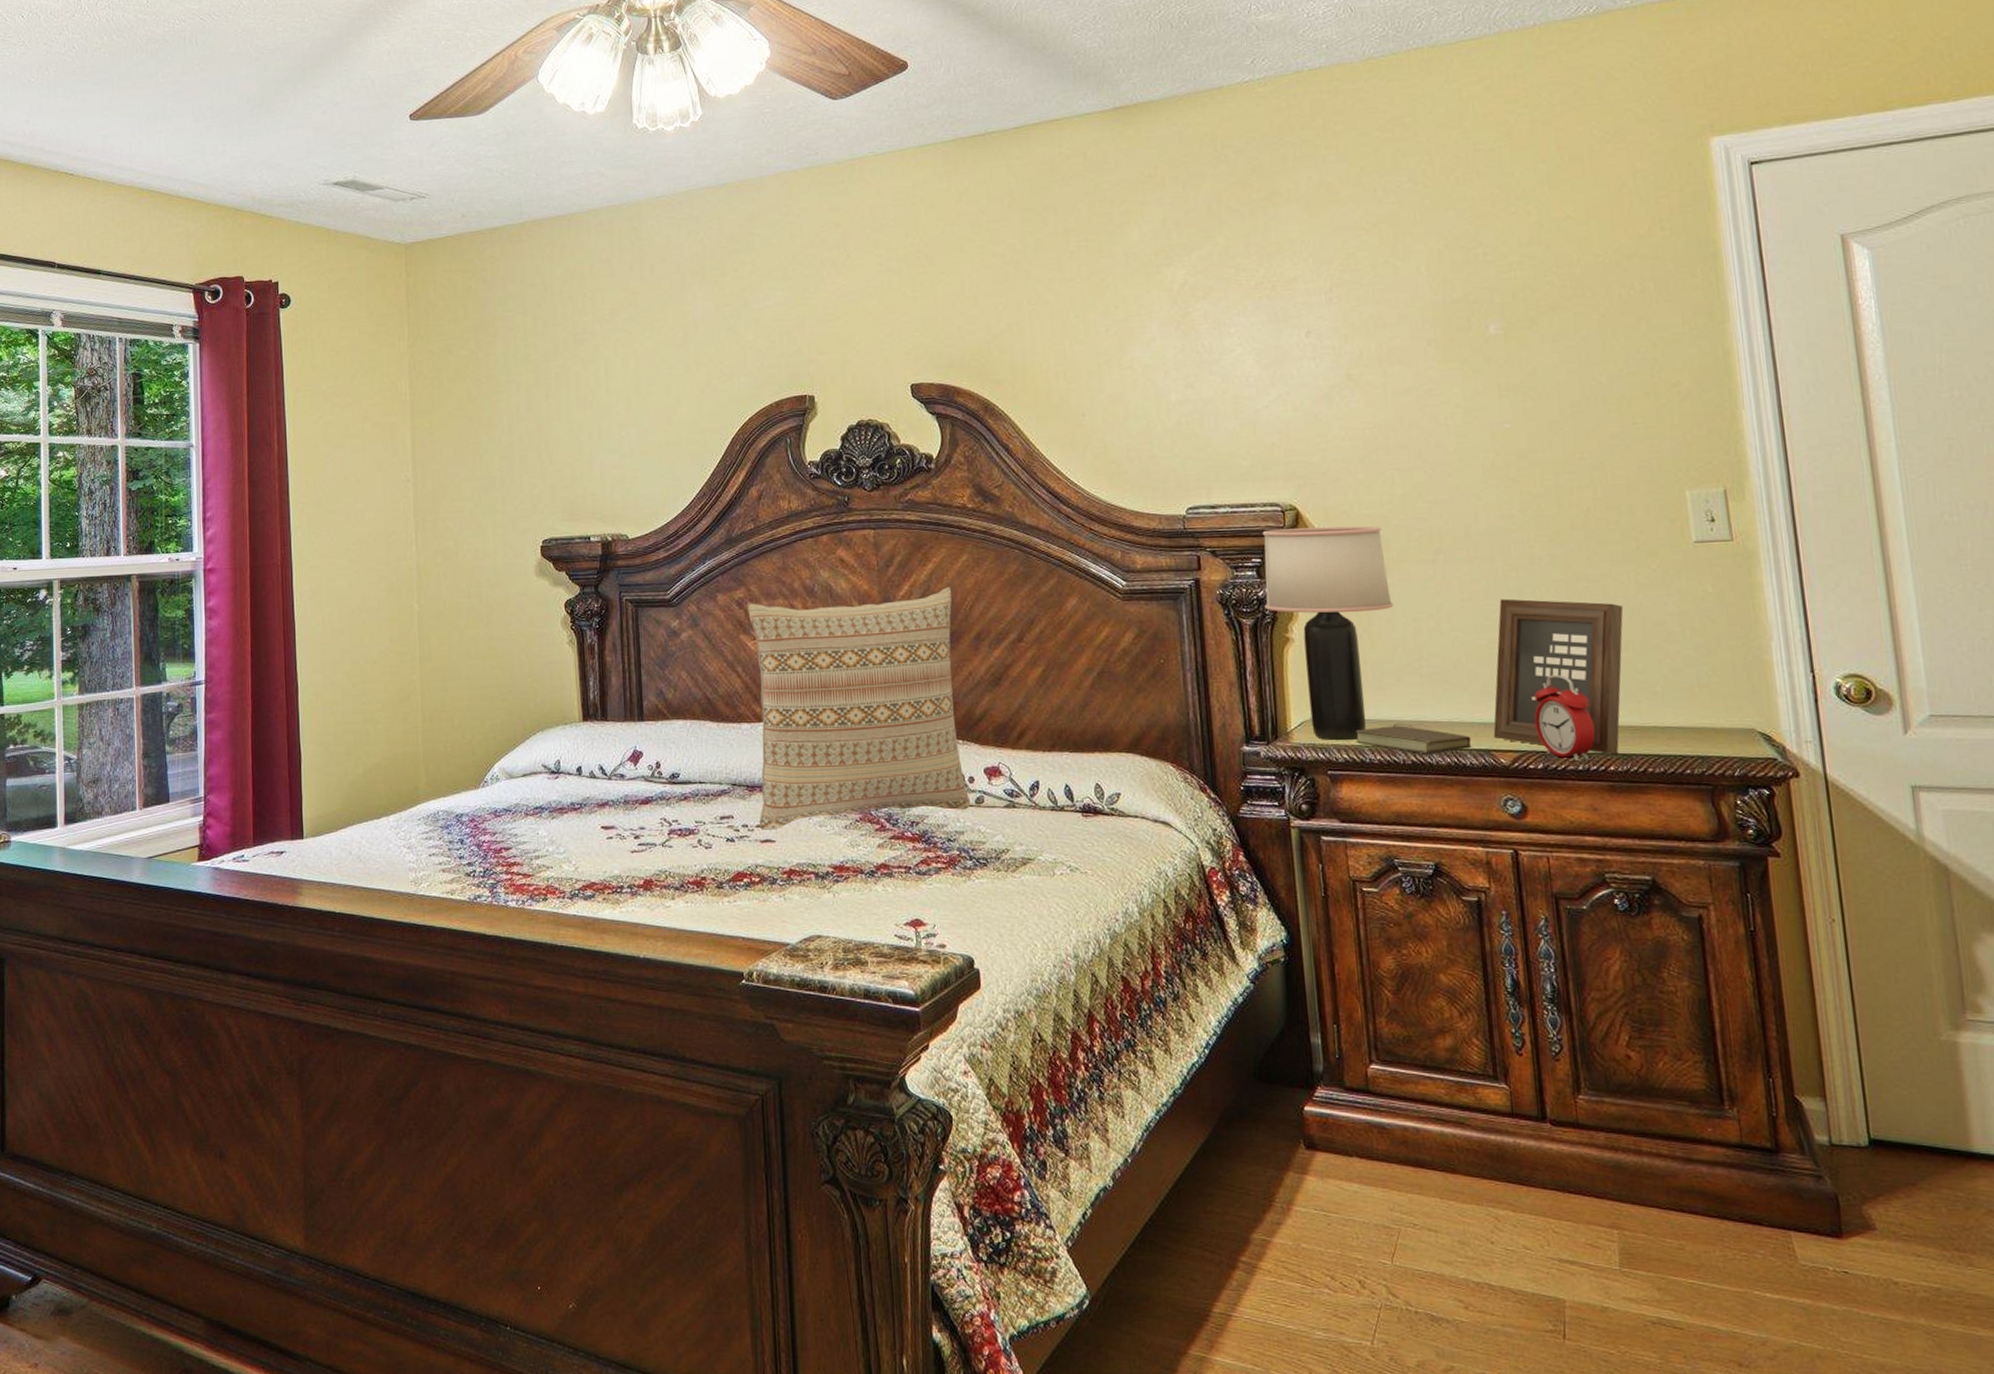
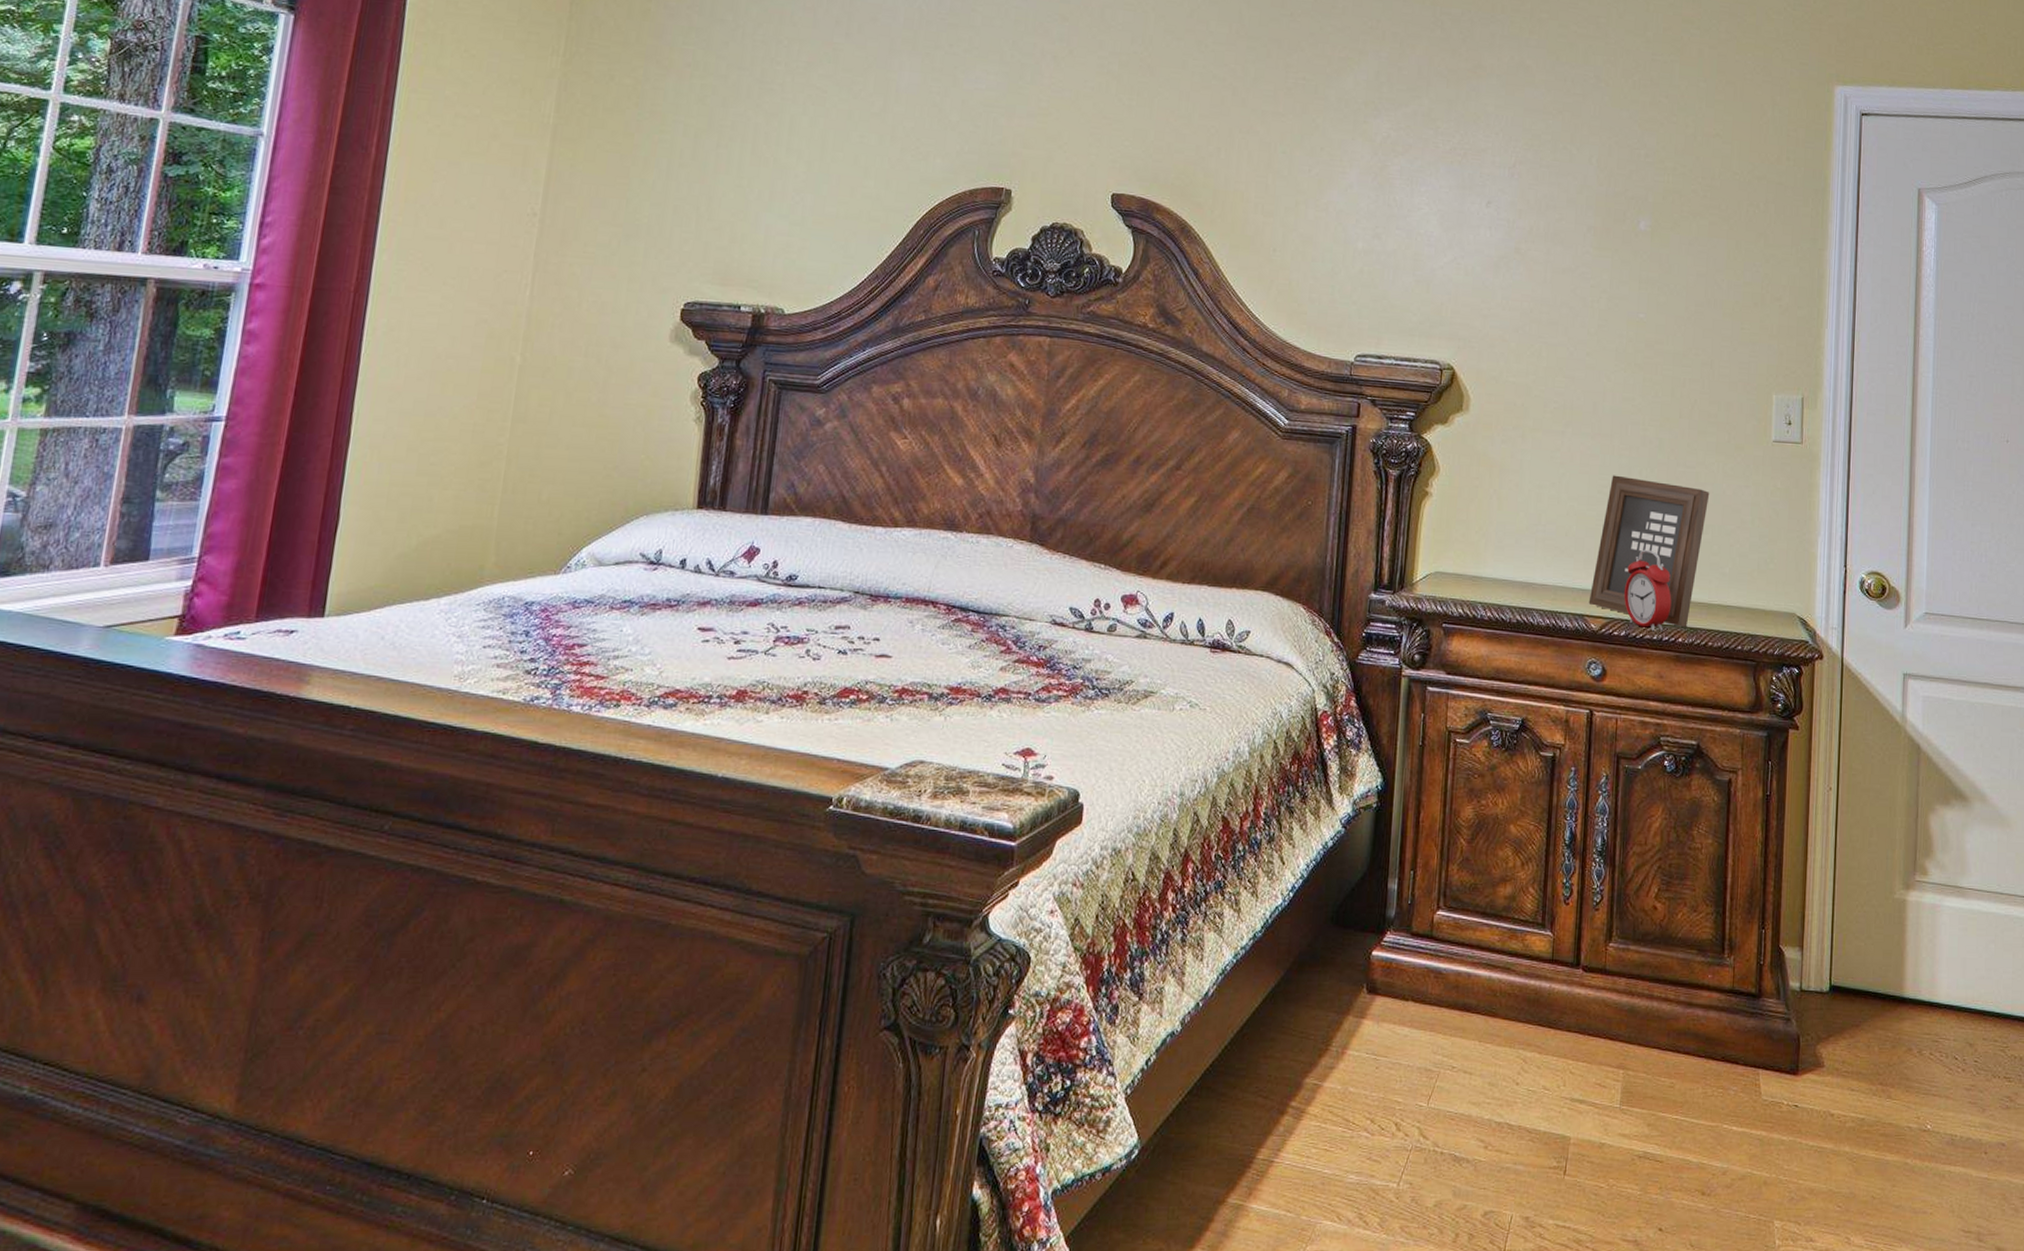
pillow: present [748,587,971,830] -> none [876,399,1119,644]
table lamp: present [1262,525,1394,741] -> none [1410,385,1523,596]
book: present [1355,724,1471,754] -> none [1471,584,1570,615]

